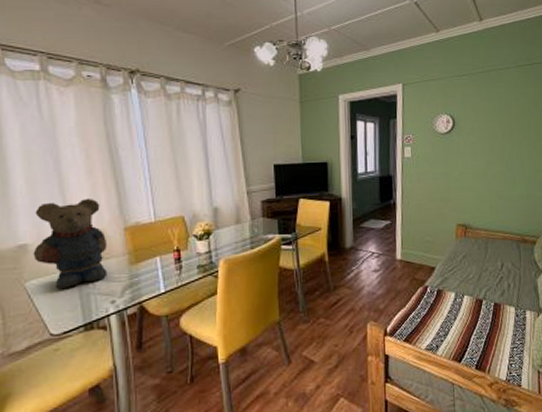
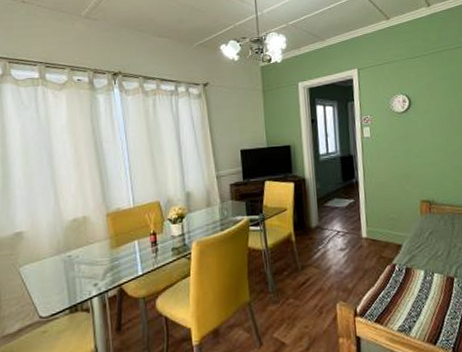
teddy bear: present [33,198,108,289] -> none [27,187,92,273]

